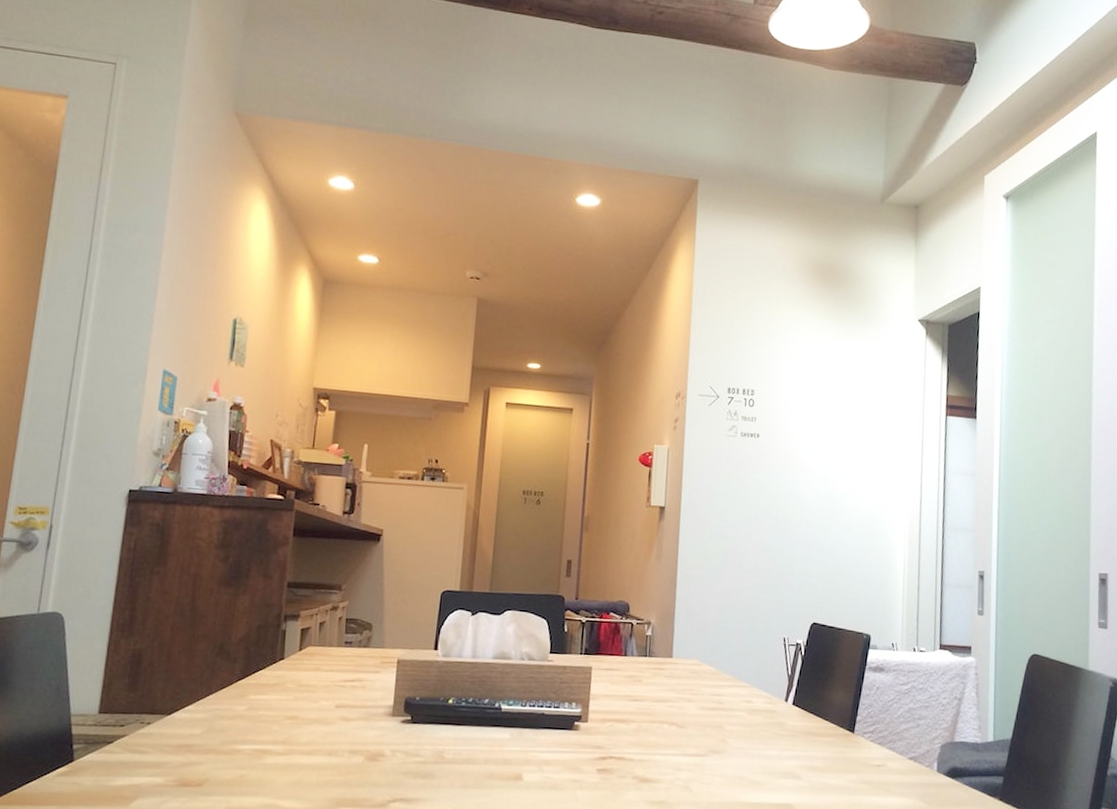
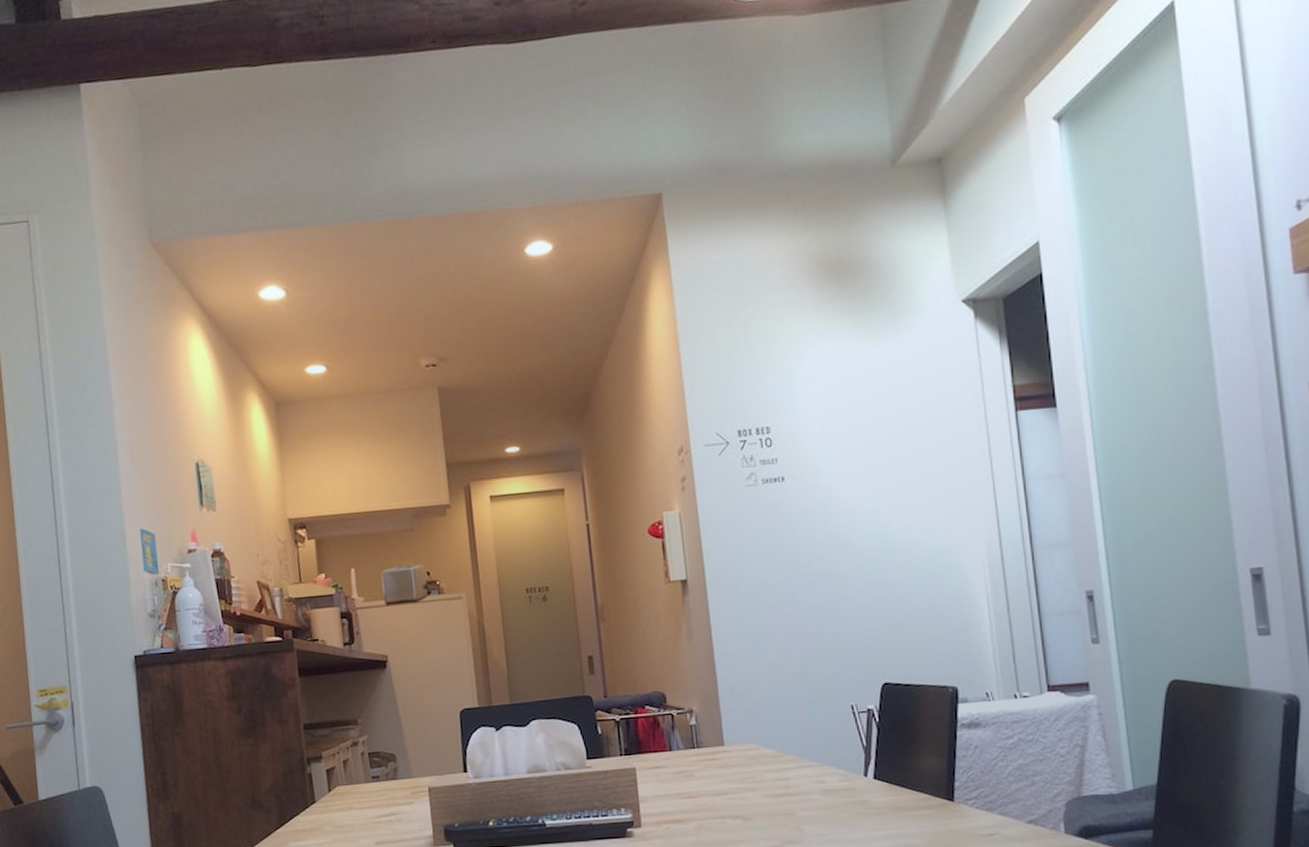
toaster: none [390,449,436,486] -> present [380,564,429,607]

